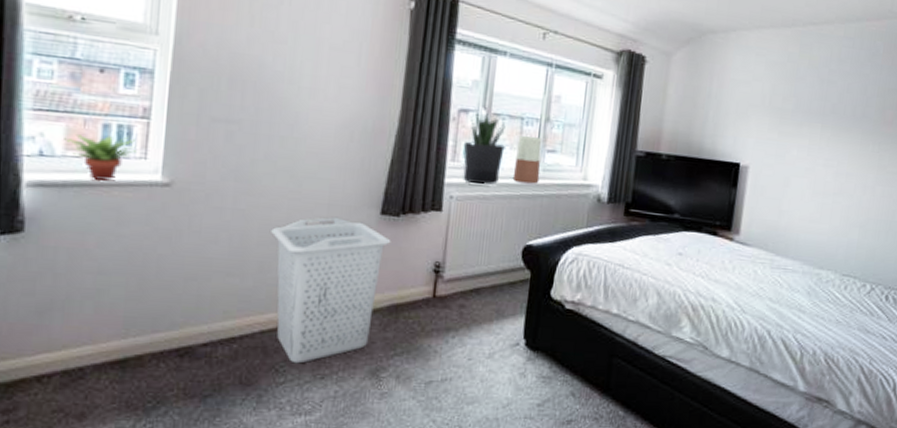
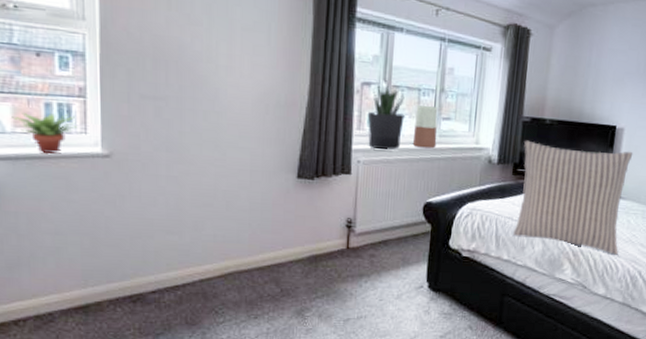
laundry basket: present [271,217,391,364] -> none [202,182,308,306]
pillow: none [624,177,759,311] -> present [513,140,633,255]

